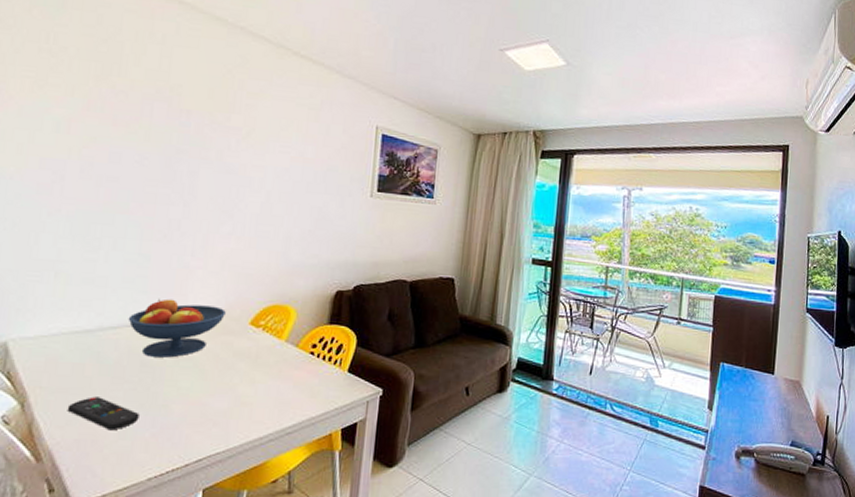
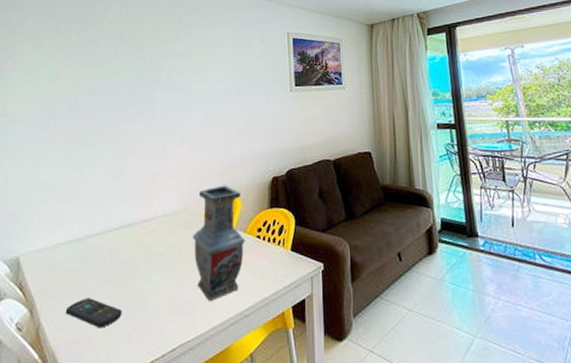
fruit bowl: present [128,298,226,358] -> none [108,203,184,257]
vase: none [233,291,296,414] -> present [193,185,245,301]

